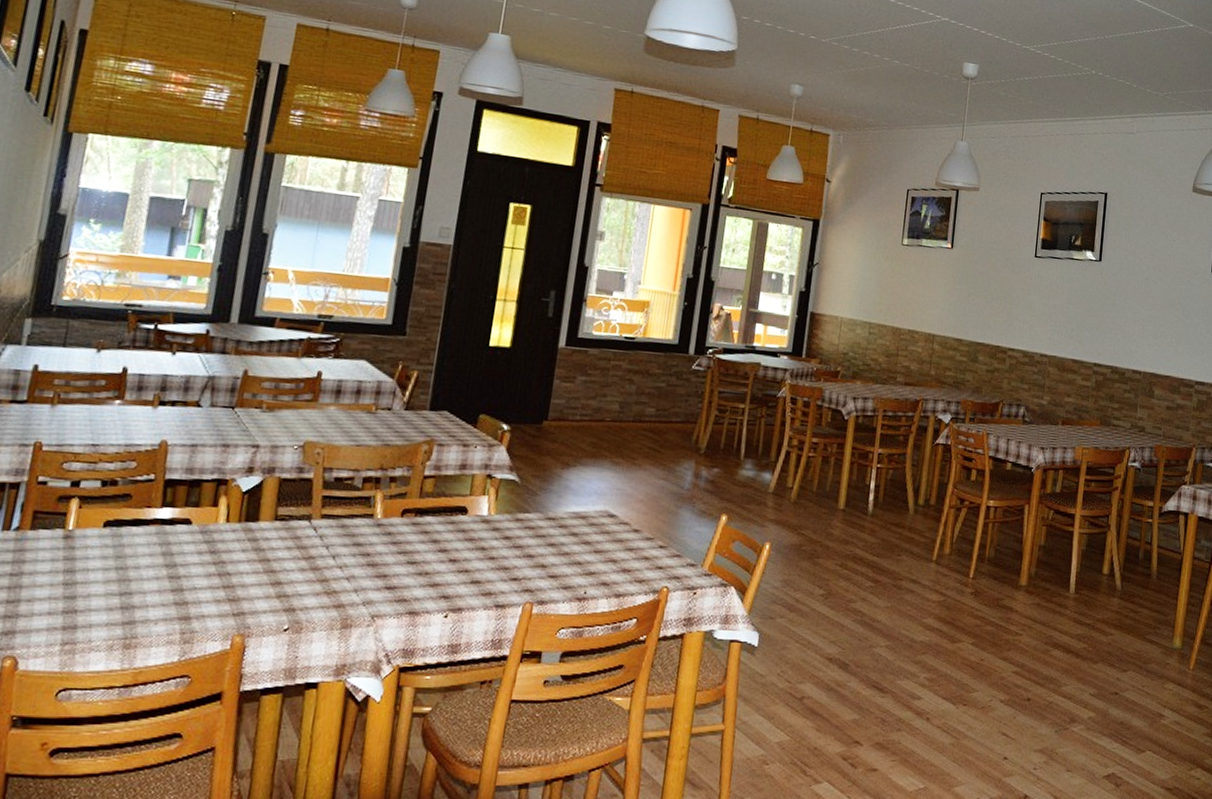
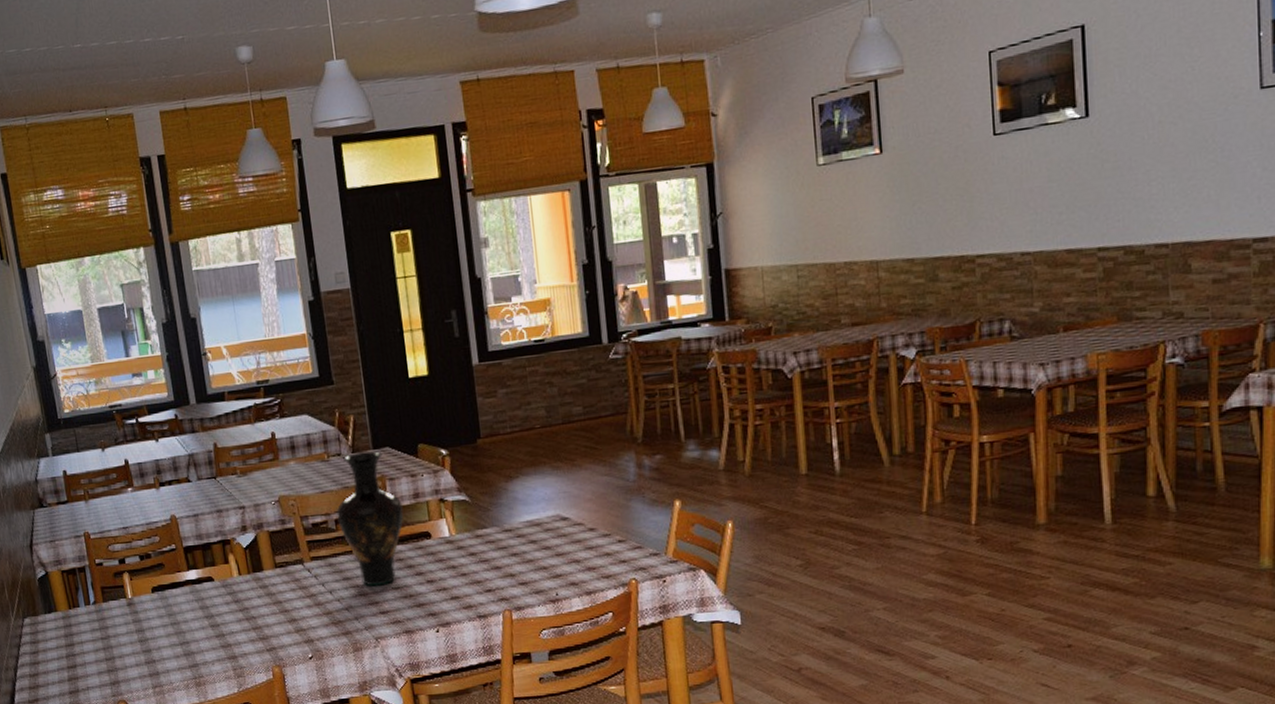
vase: none [366,410,446,558] -> present [336,450,404,586]

